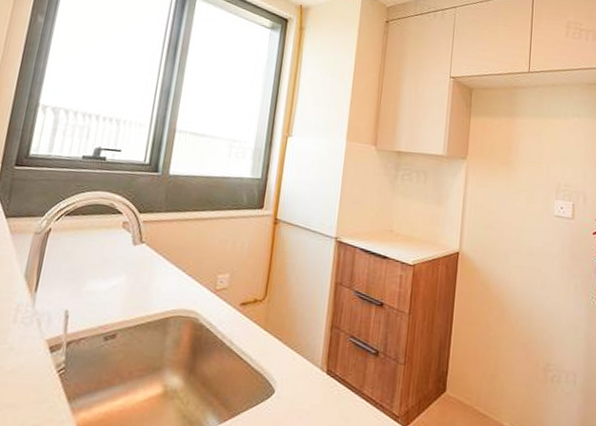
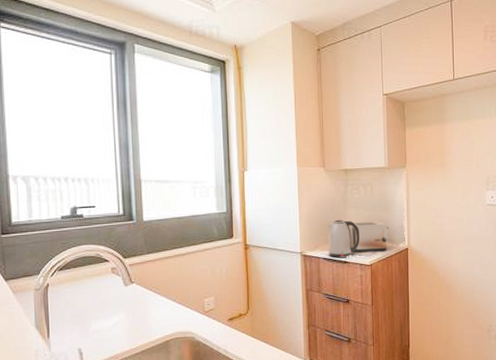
kettle: none [367,206,406,252] -> present [328,219,360,258]
toaster: none [393,212,439,252] -> present [348,221,388,253]

